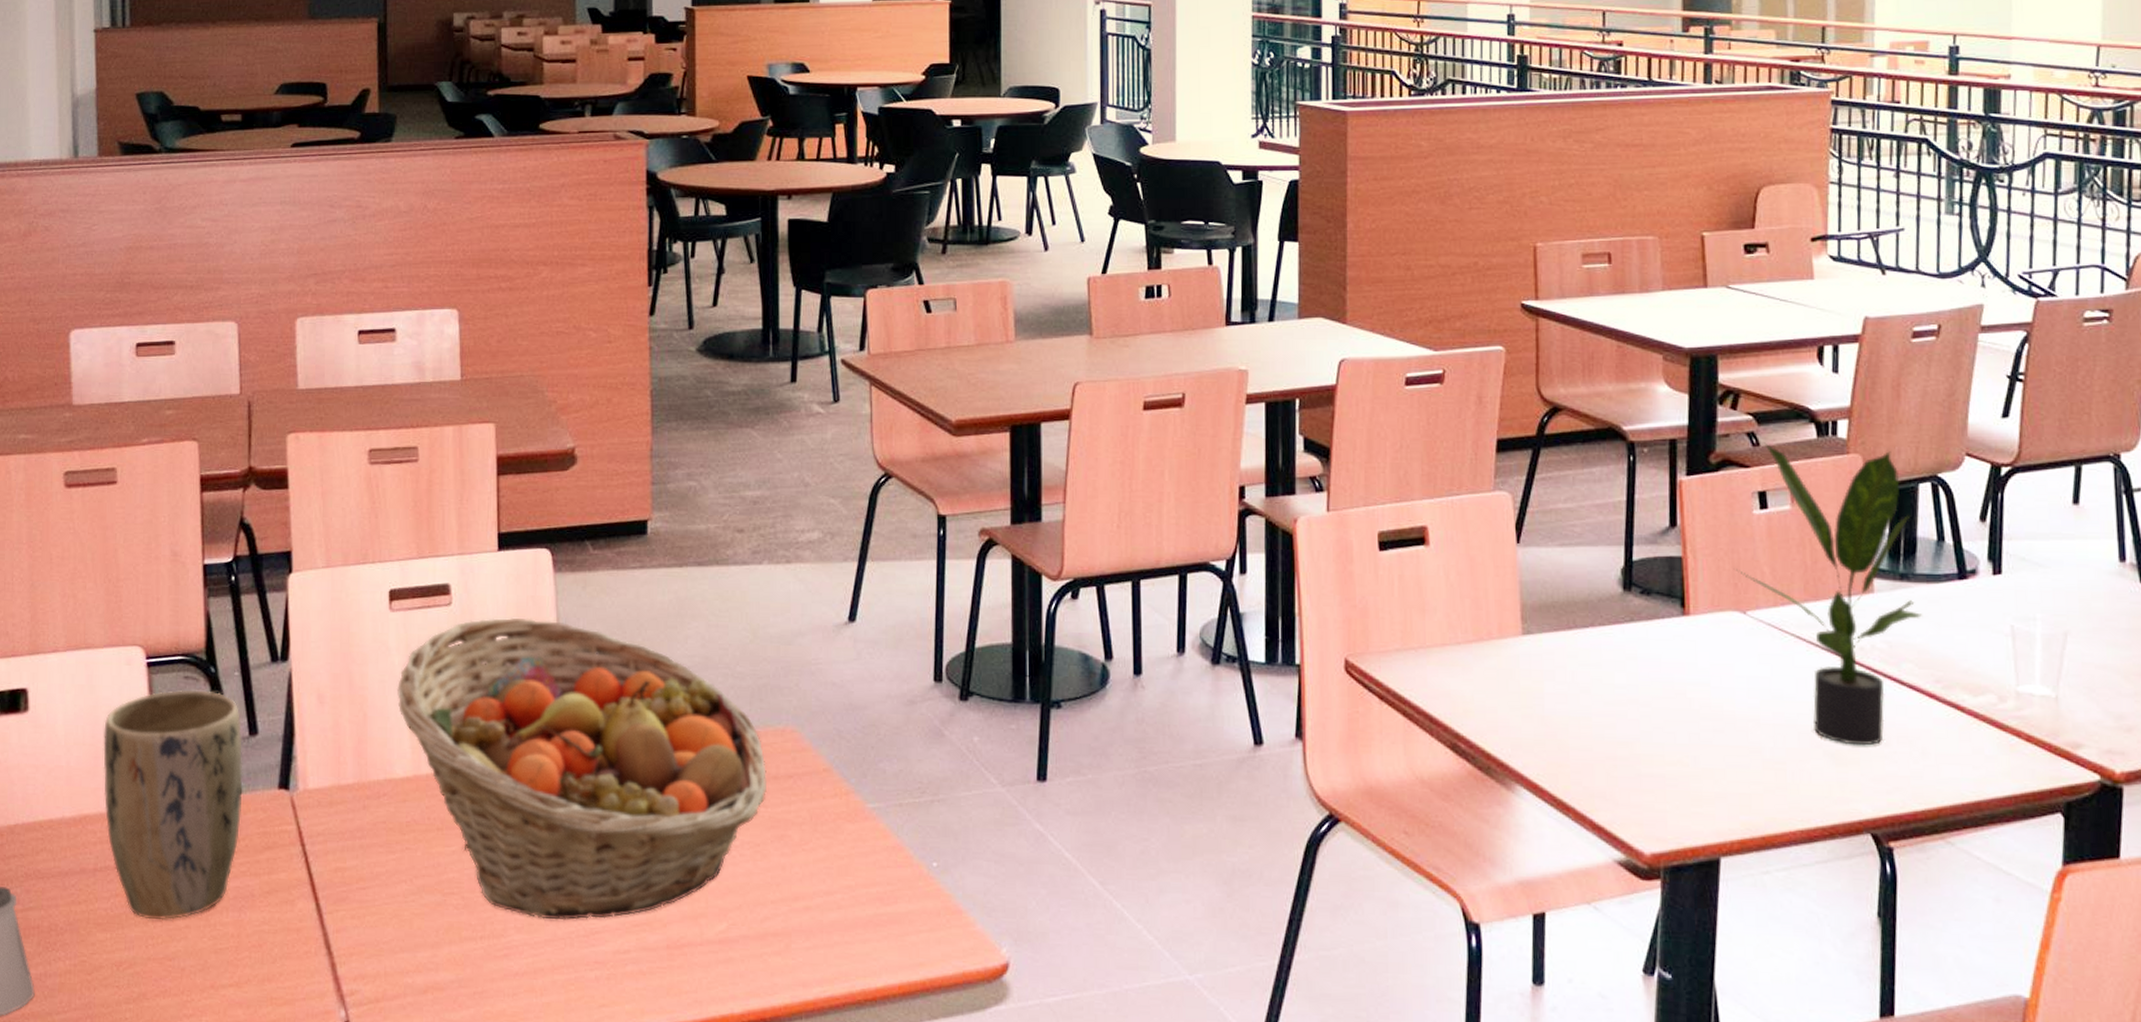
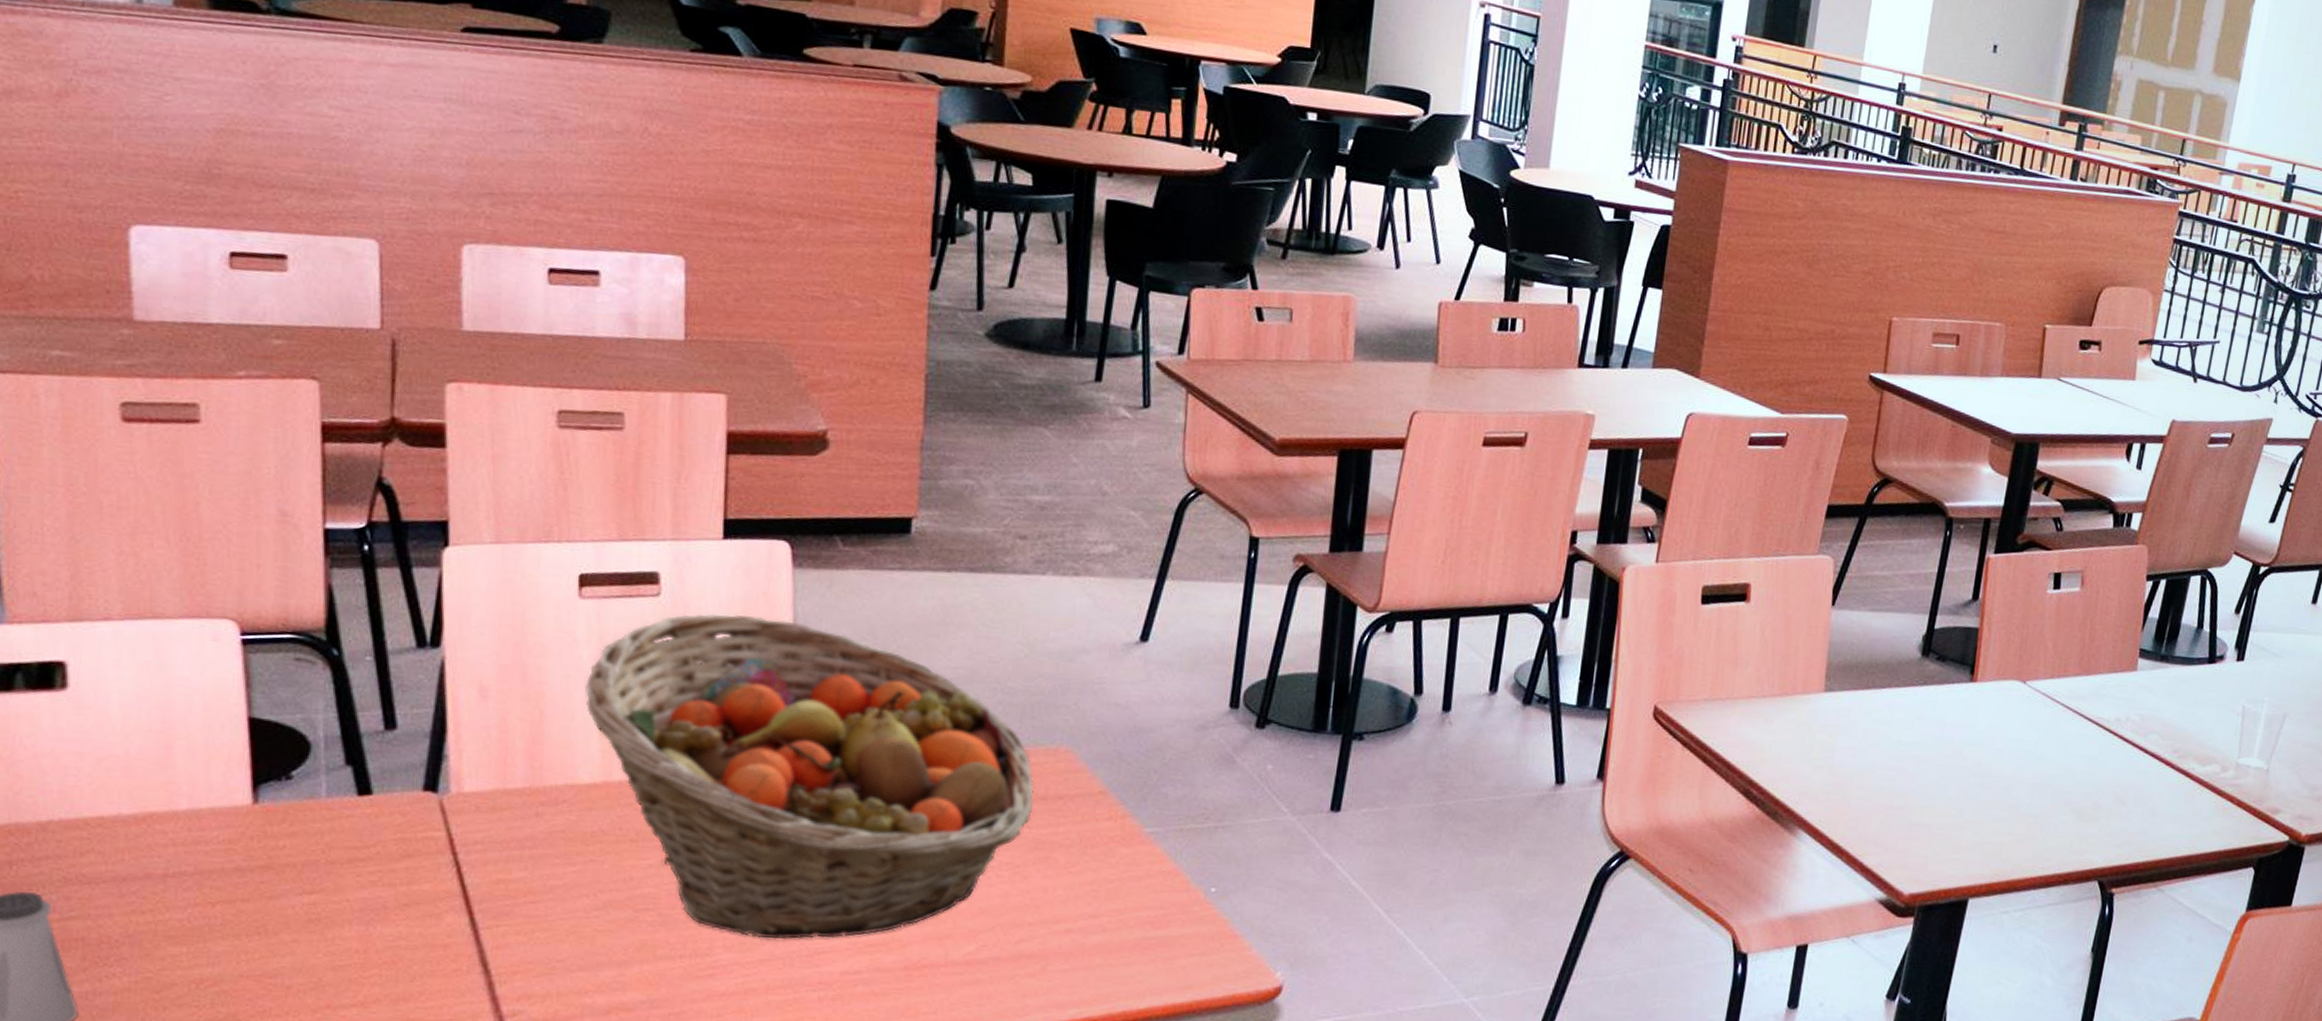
plant pot: present [103,689,243,920] -> none [177,673,375,934]
potted plant: present [1733,442,1922,746] -> none [2021,528,2179,805]

